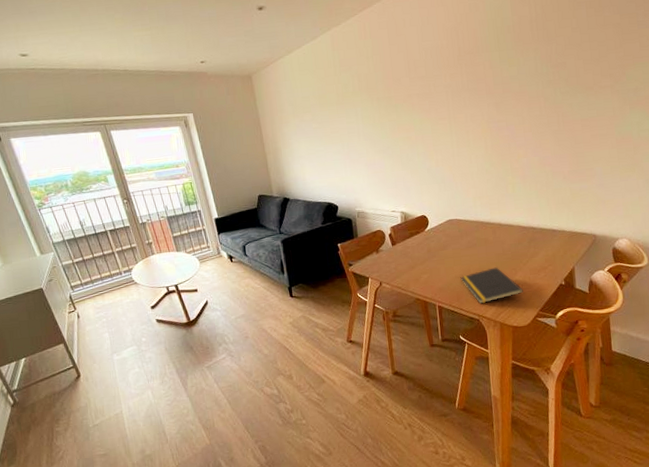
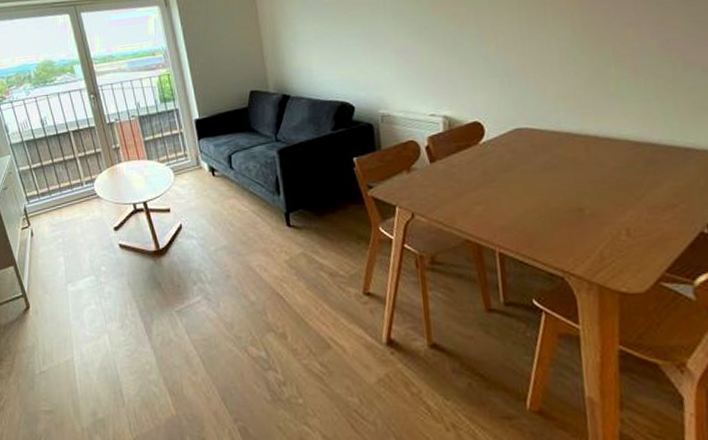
notepad: present [460,267,524,304] -> none [533,201,638,254]

